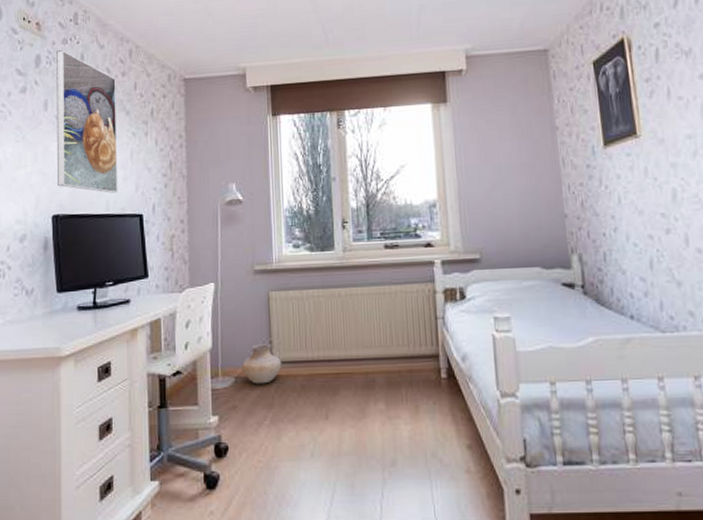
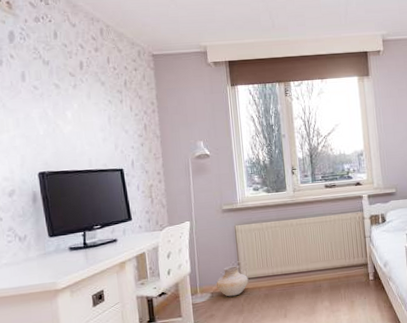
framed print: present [56,50,118,193] -> none [29,27,99,152]

